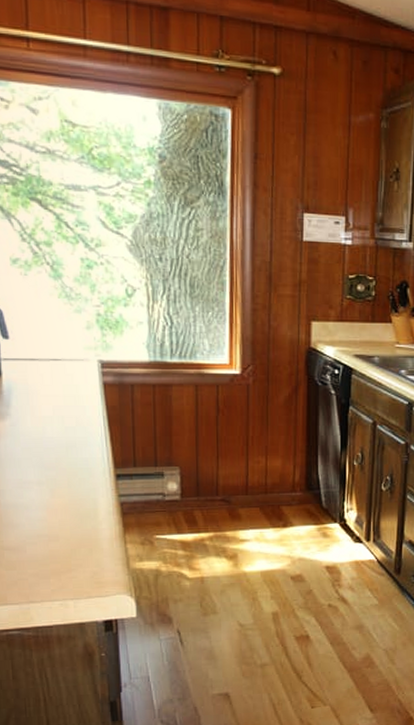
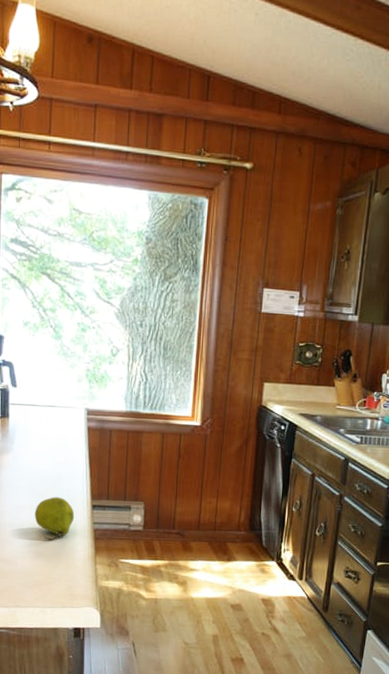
fruit: none [44,468,95,520] -> present [35,497,75,541]

